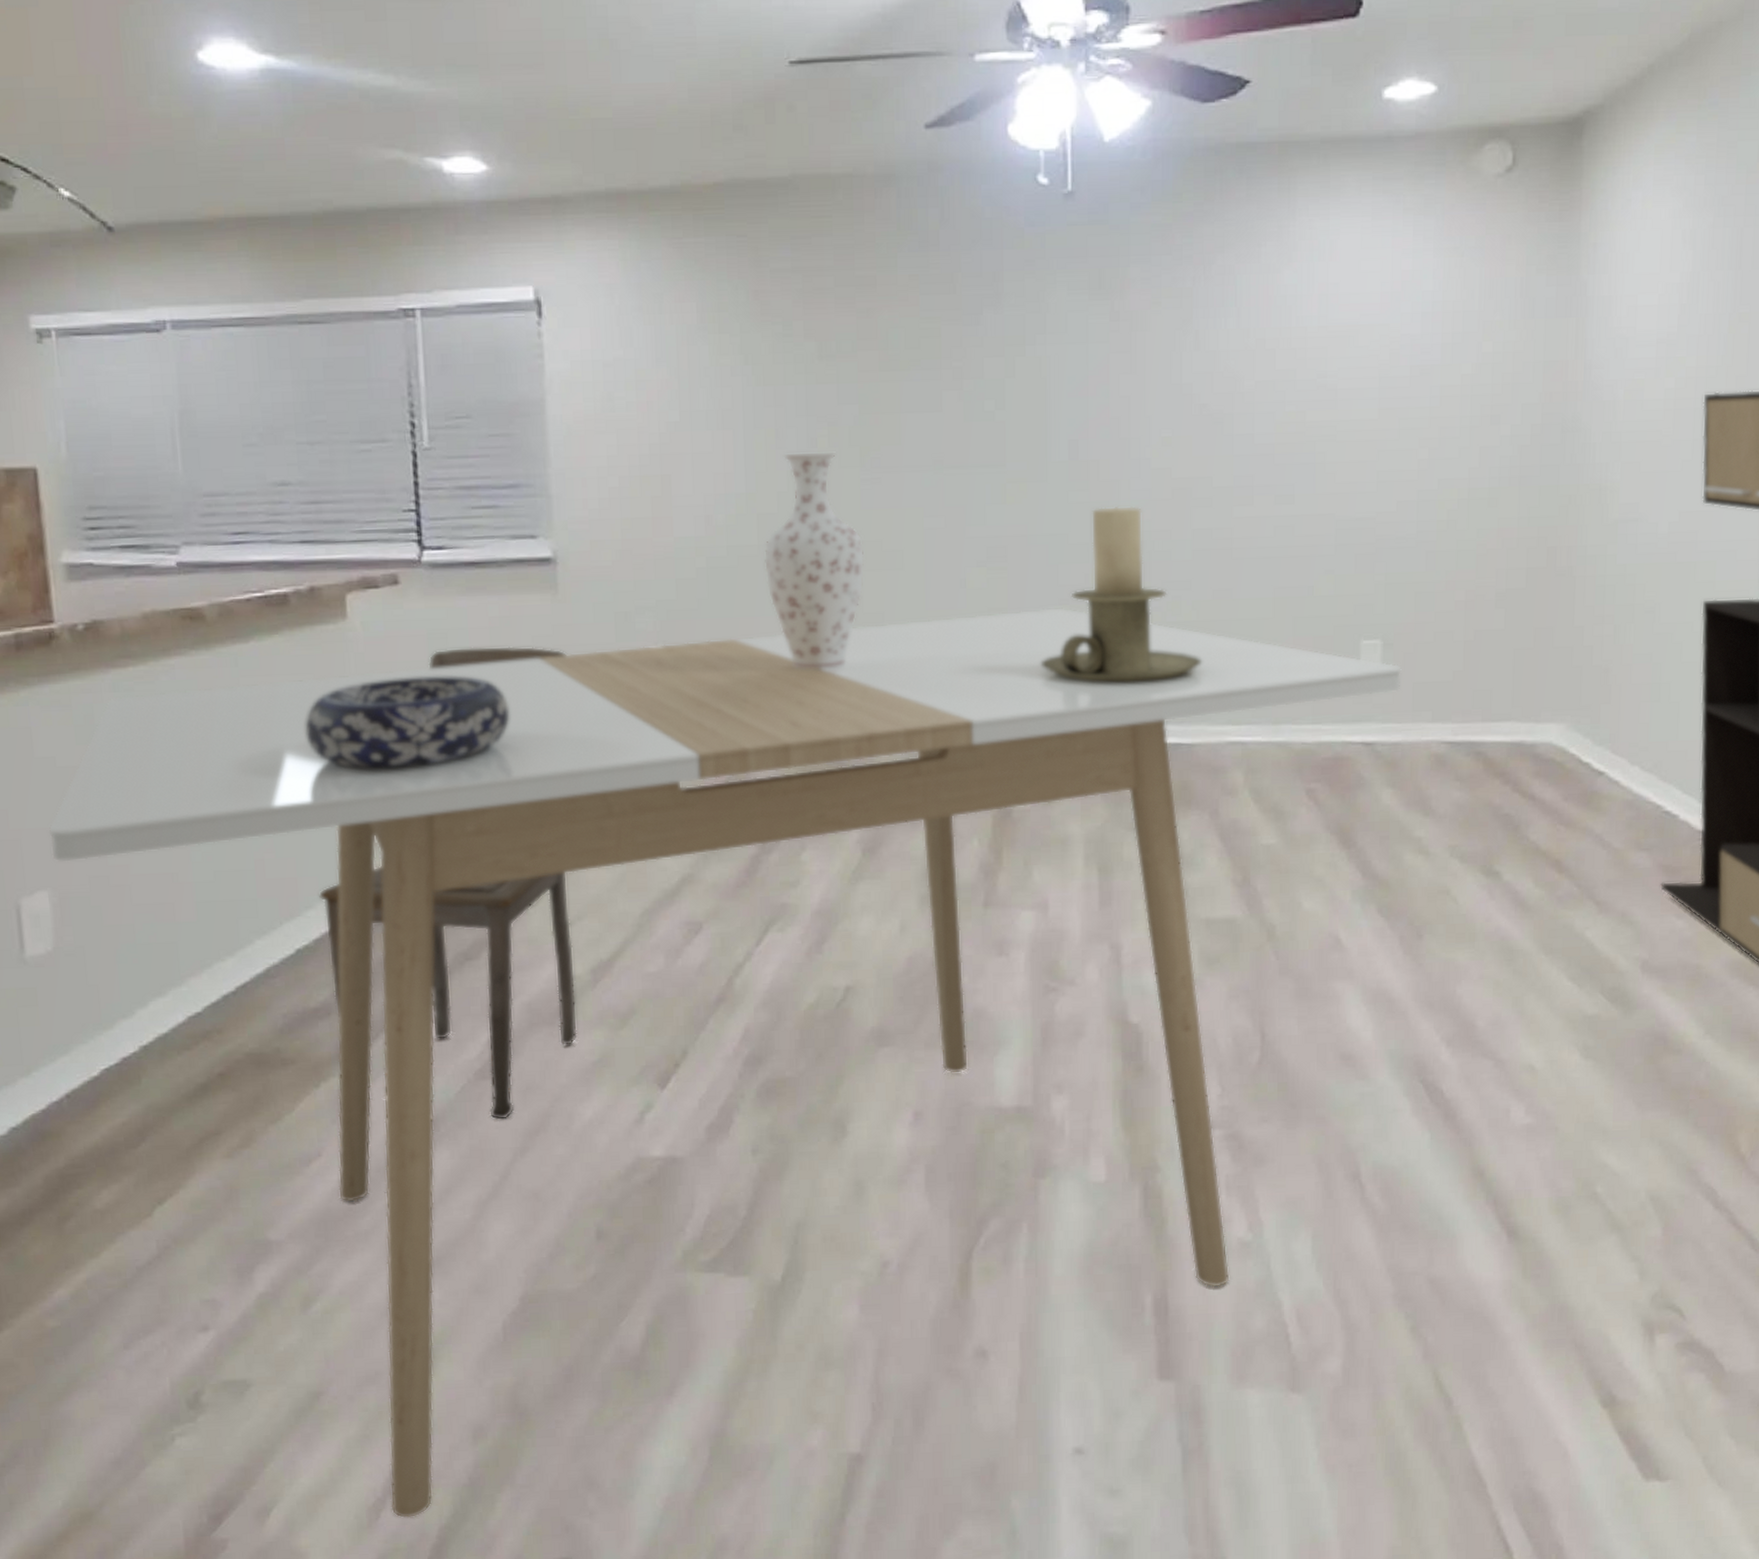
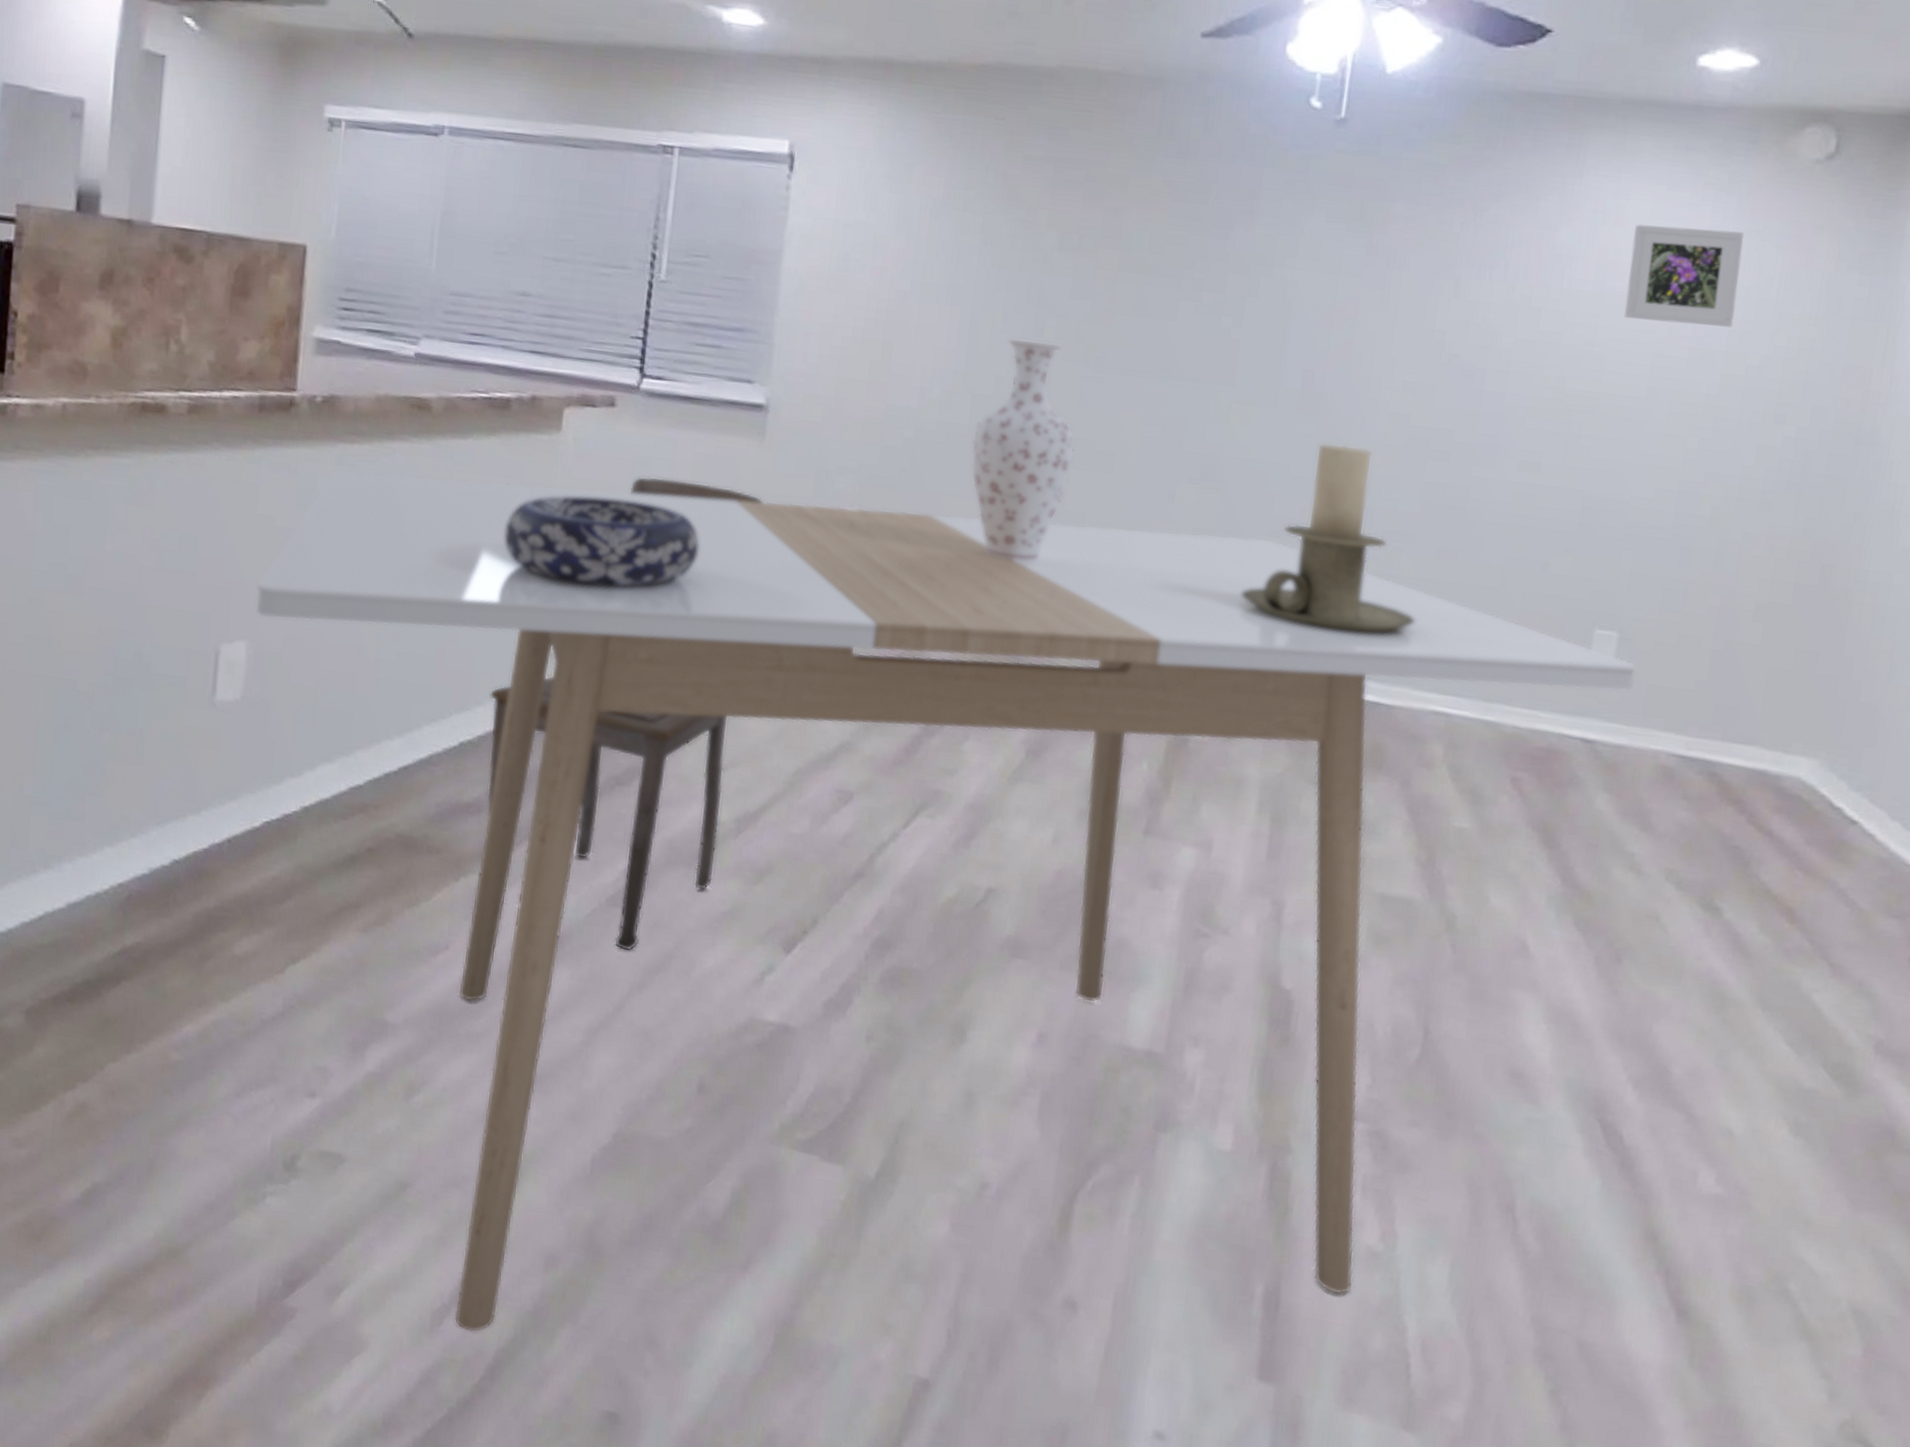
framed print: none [1348,251,1445,347] -> present [1624,224,1744,328]

